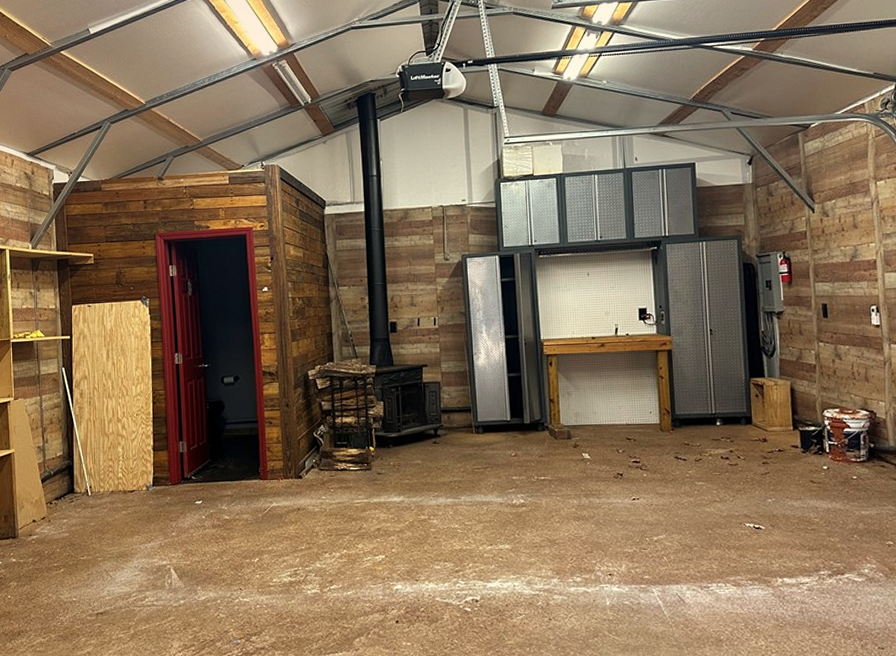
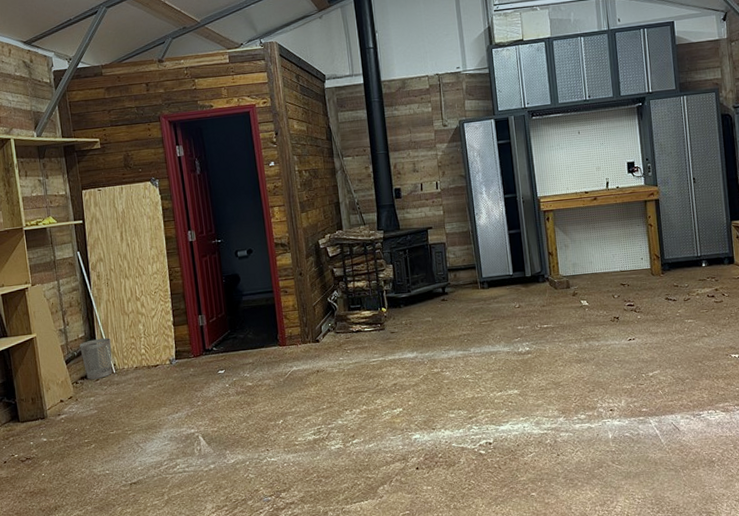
wastebasket: none [57,458,89,500] -> present [79,338,113,380]

